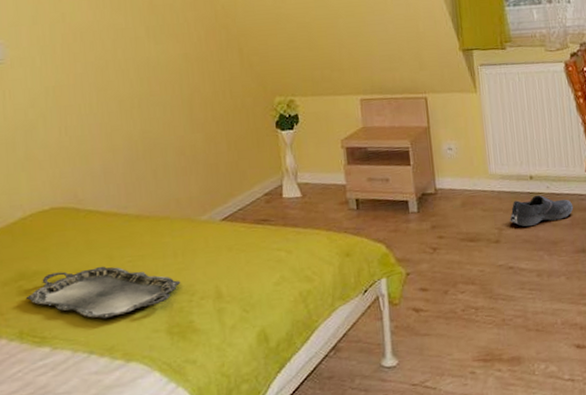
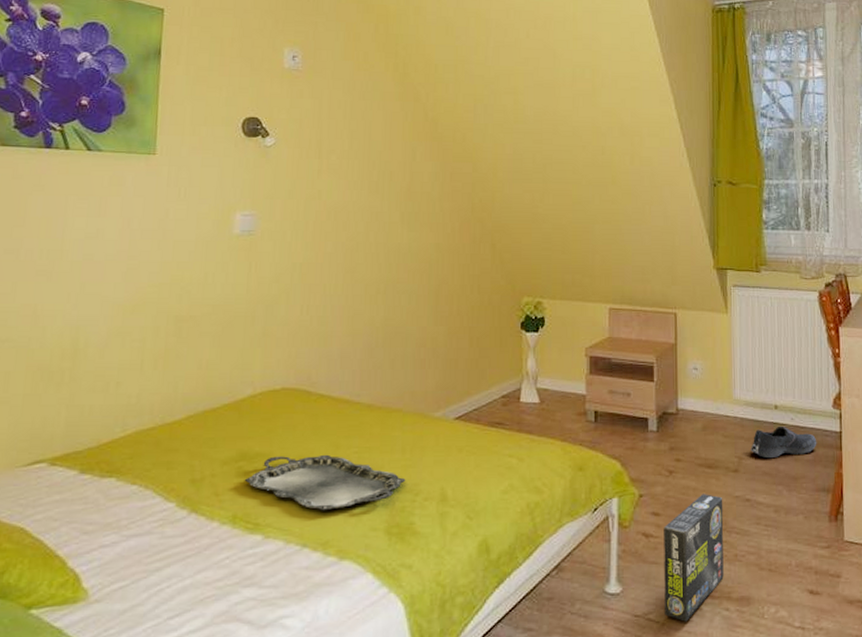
box: none [432,266,494,386] -> present [664,494,724,622]

